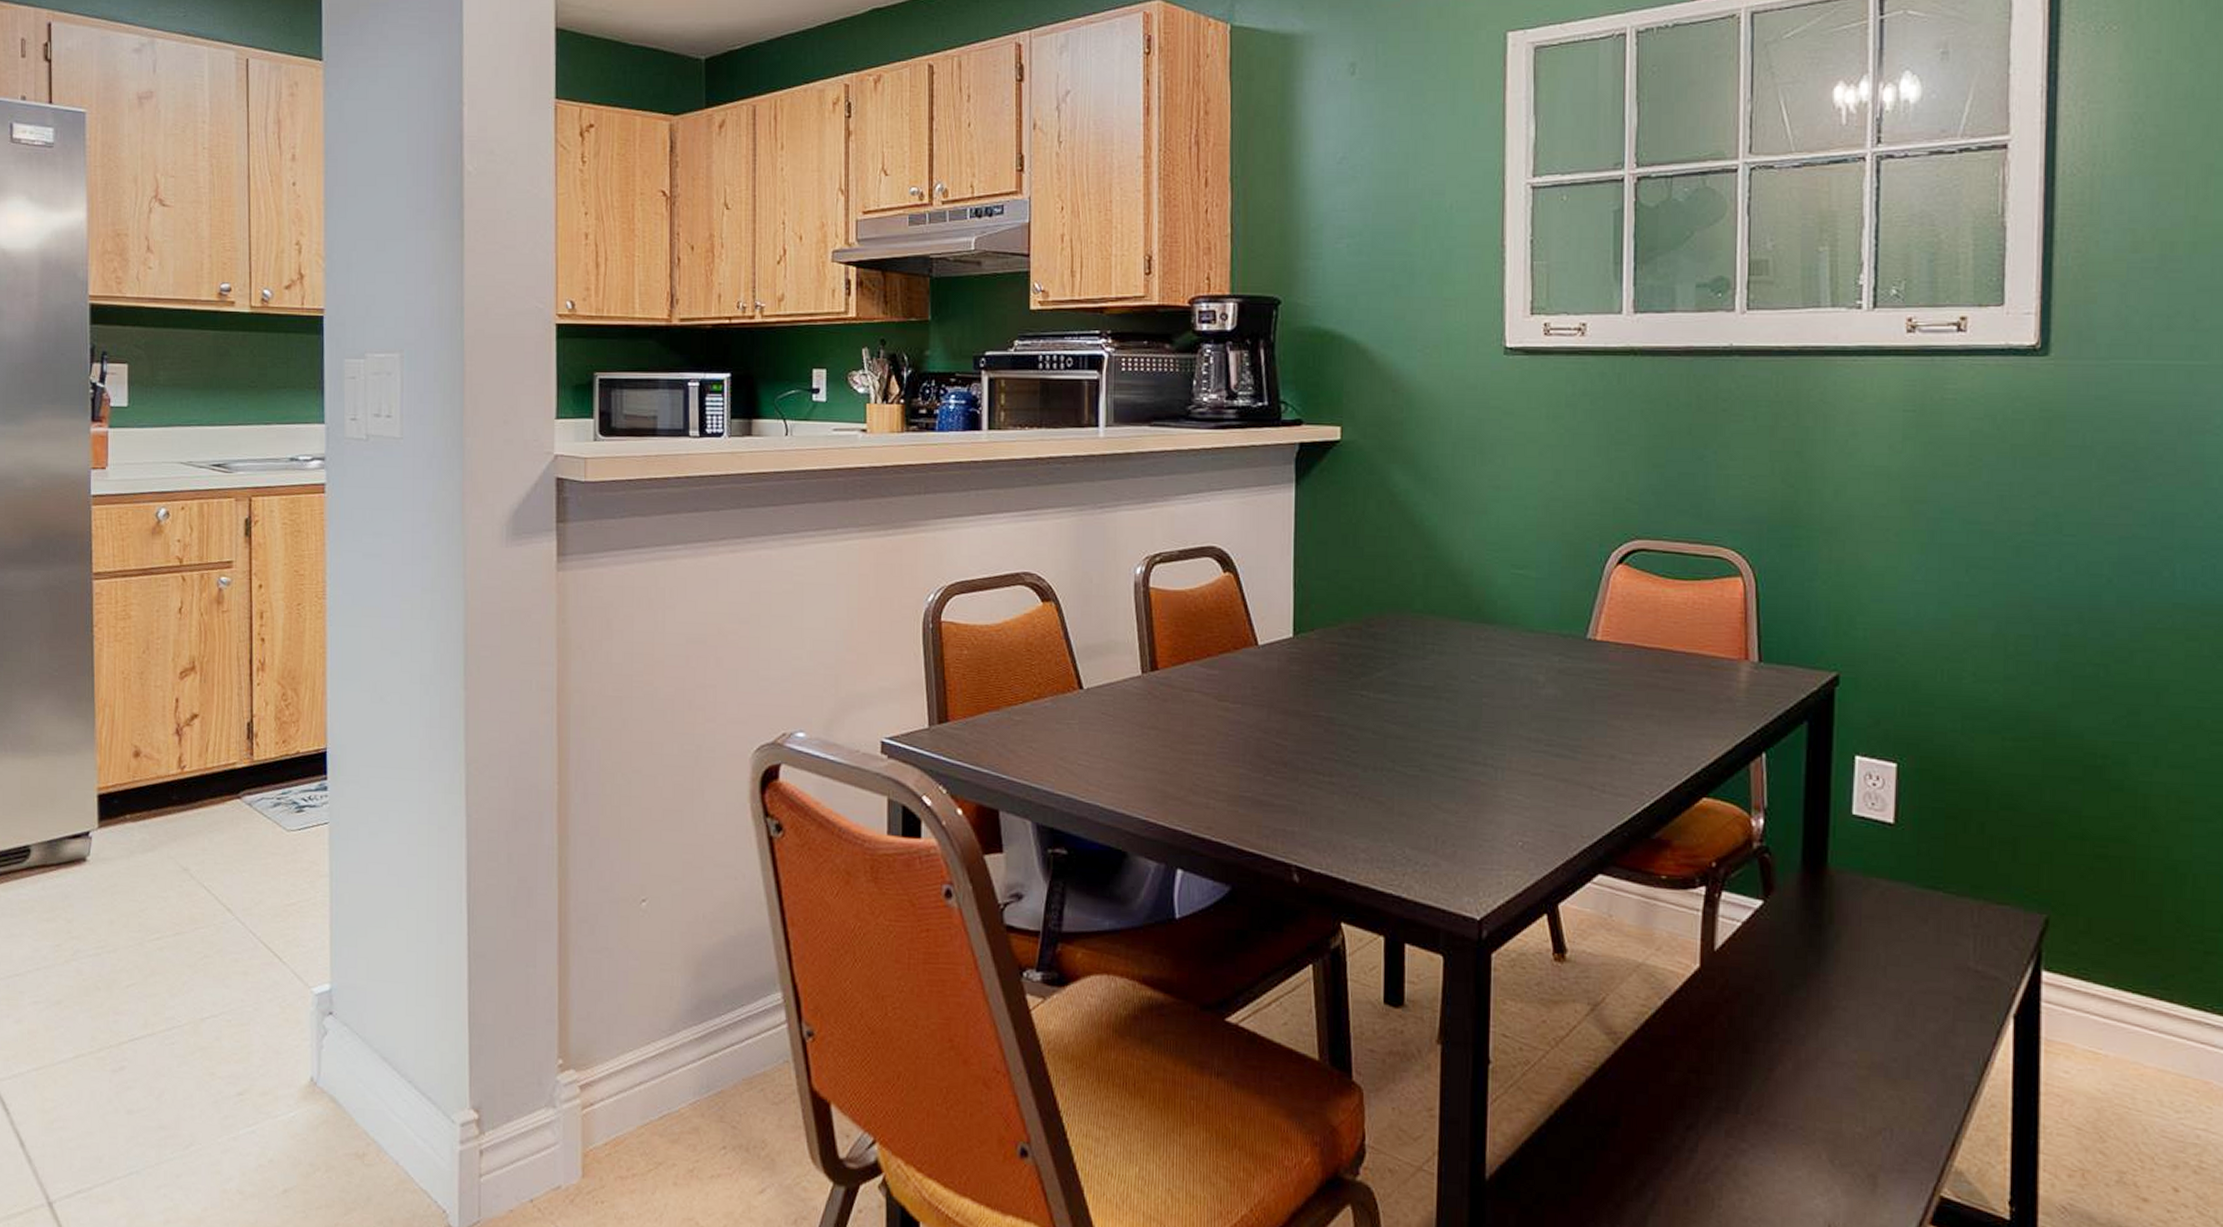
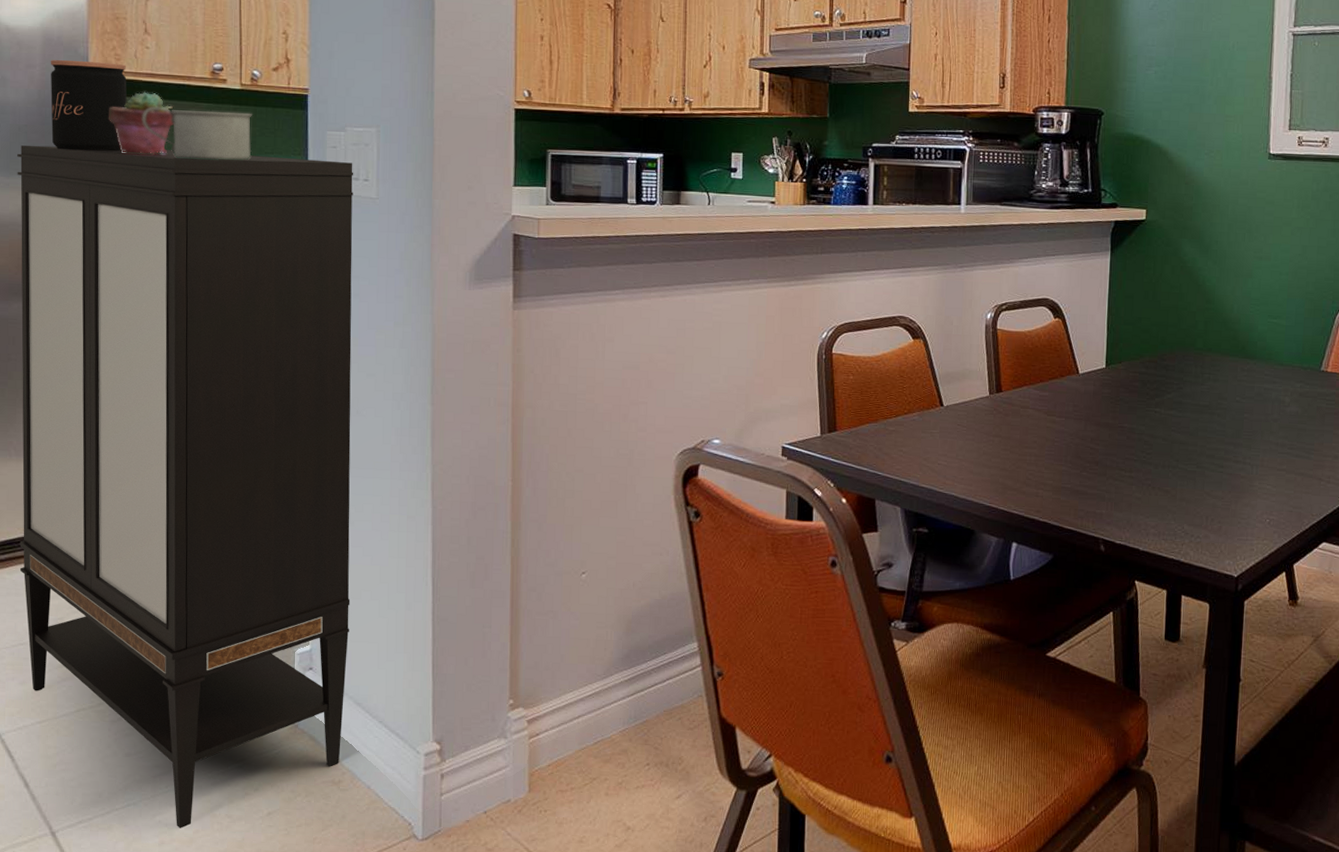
storage cabinet: none [13,386,375,1205] -> present [17,145,354,828]
coffee jar: none [48,287,128,391] -> present [50,60,127,151]
potted succulent: none [109,319,178,394] -> present [109,91,174,155]
mug: none [144,337,263,398] -> present [142,107,252,161]

